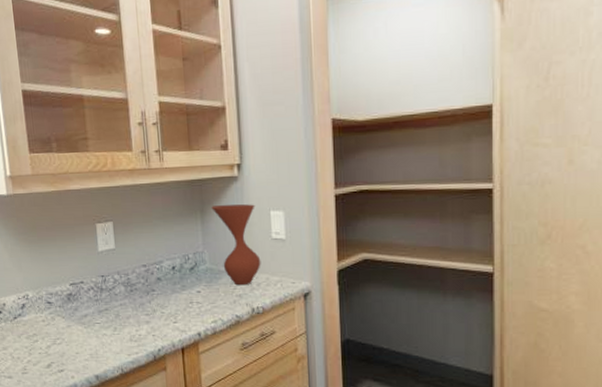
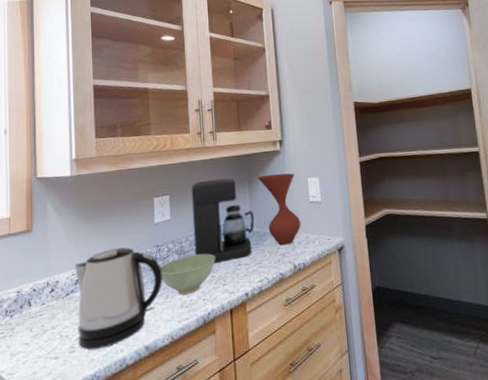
kettle: none [20,275,110,372] -> present [75,247,163,349]
bowl: none [106,288,165,329] -> present [160,254,216,295]
coffee maker: none [136,206,208,298] -> present [191,178,255,263]

